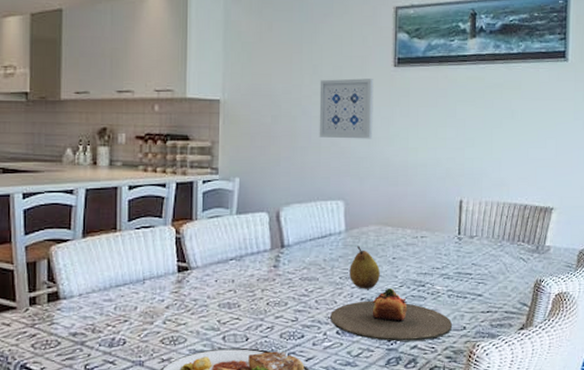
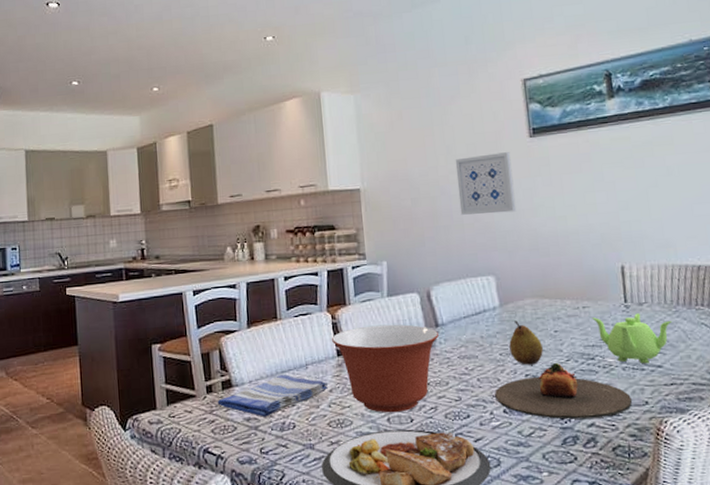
dish towel: none [41,289,164,332] -> present [217,374,328,417]
mixing bowl: none [173,242,283,332] -> present [331,324,439,413]
teapot: none [428,245,497,293] -> present [592,313,673,364]

